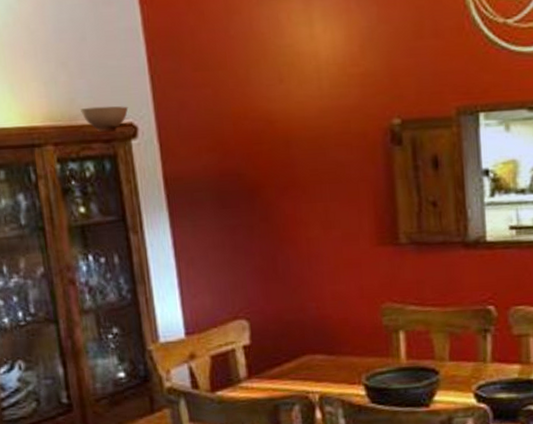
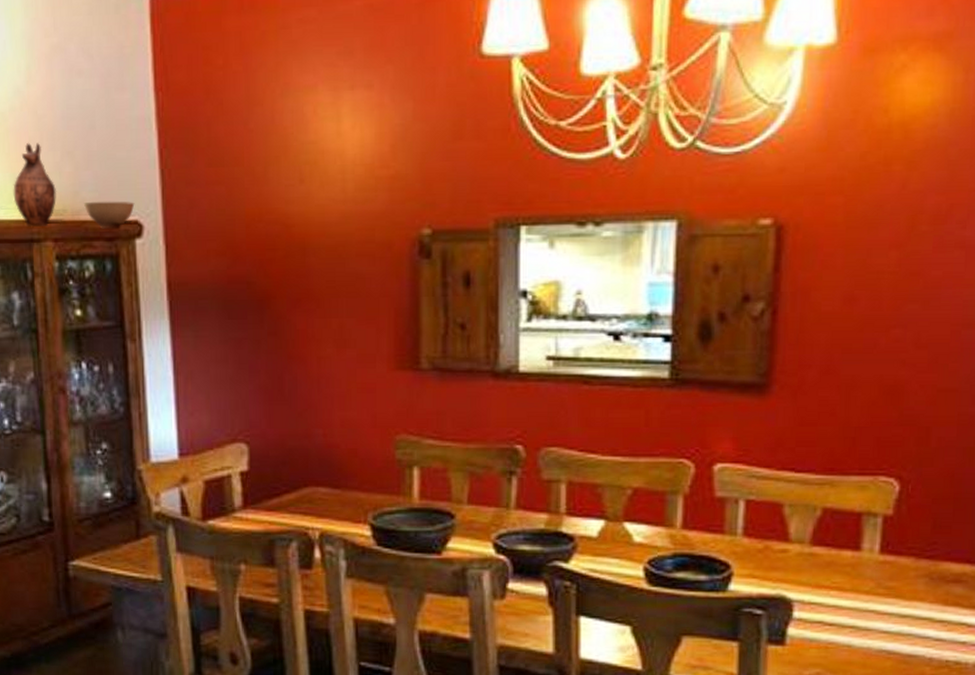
decorative vase: none [11,55,54,134] -> present [13,142,56,228]

